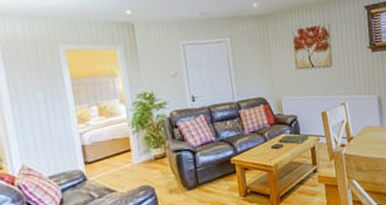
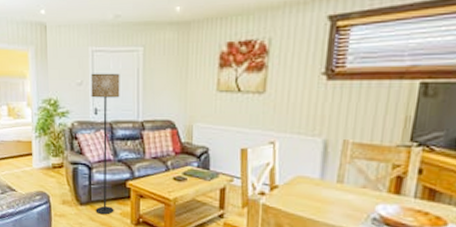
floor lamp: none [184,62,223,195] -> present [91,73,120,215]

